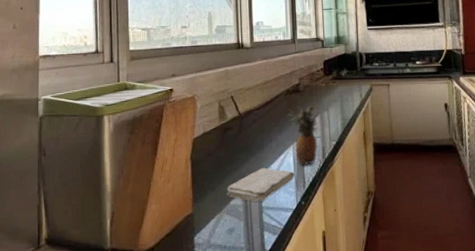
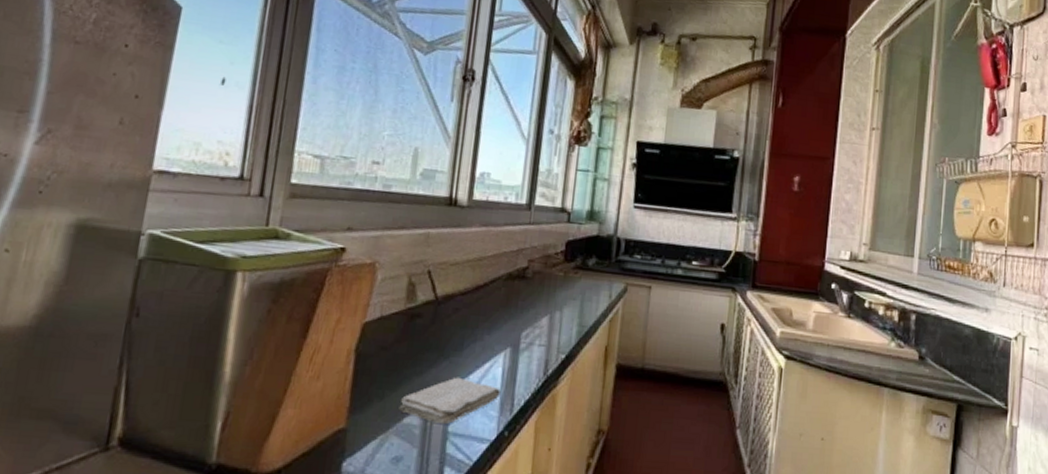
fruit: present [287,103,320,165] -> none [504,297,551,382]

